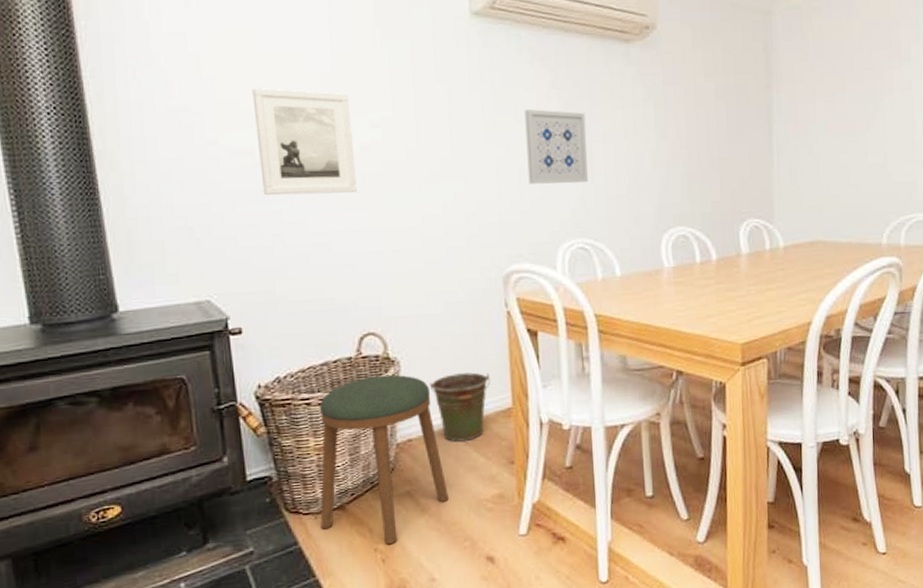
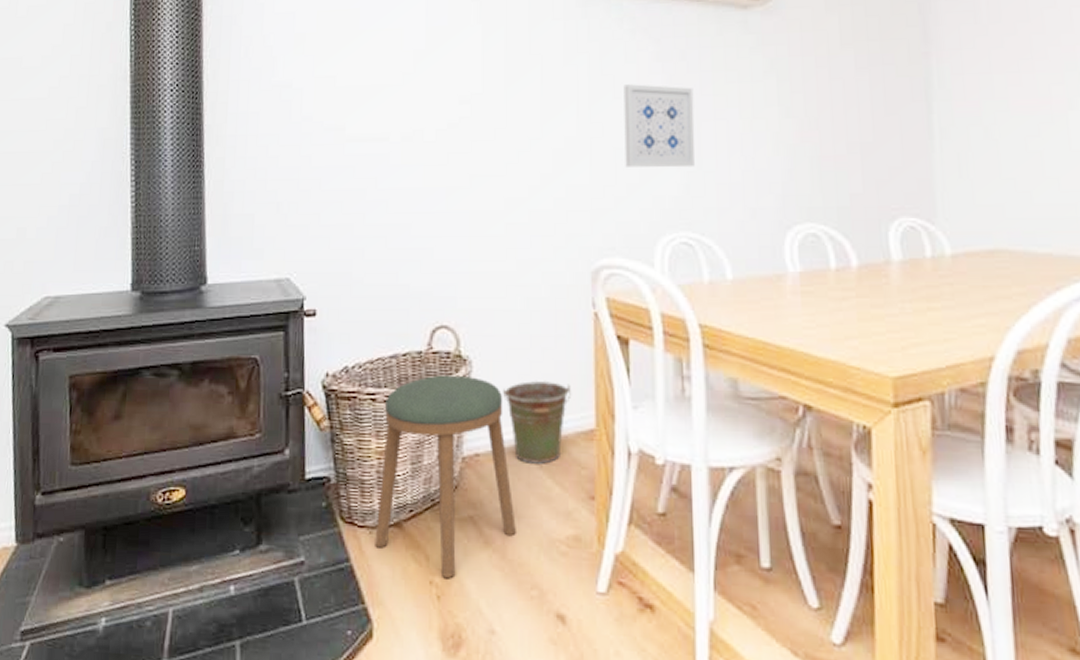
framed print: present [252,88,357,196] -> none [348,64,441,173]

